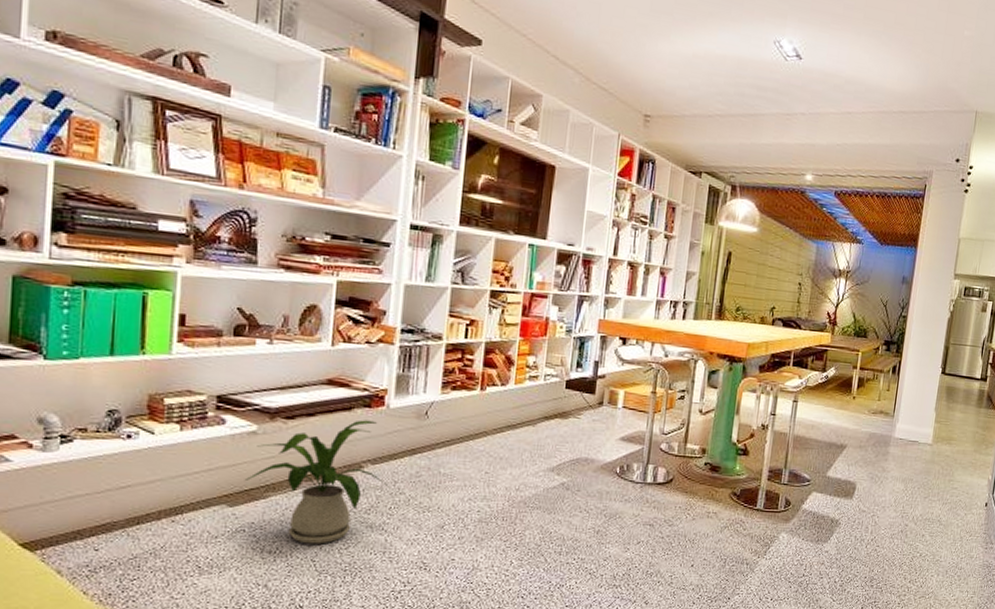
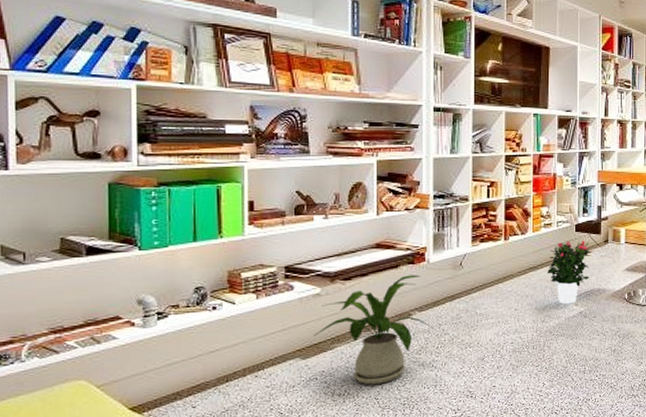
potted flower: none [528,398,582,473] -> present [547,240,591,305]

